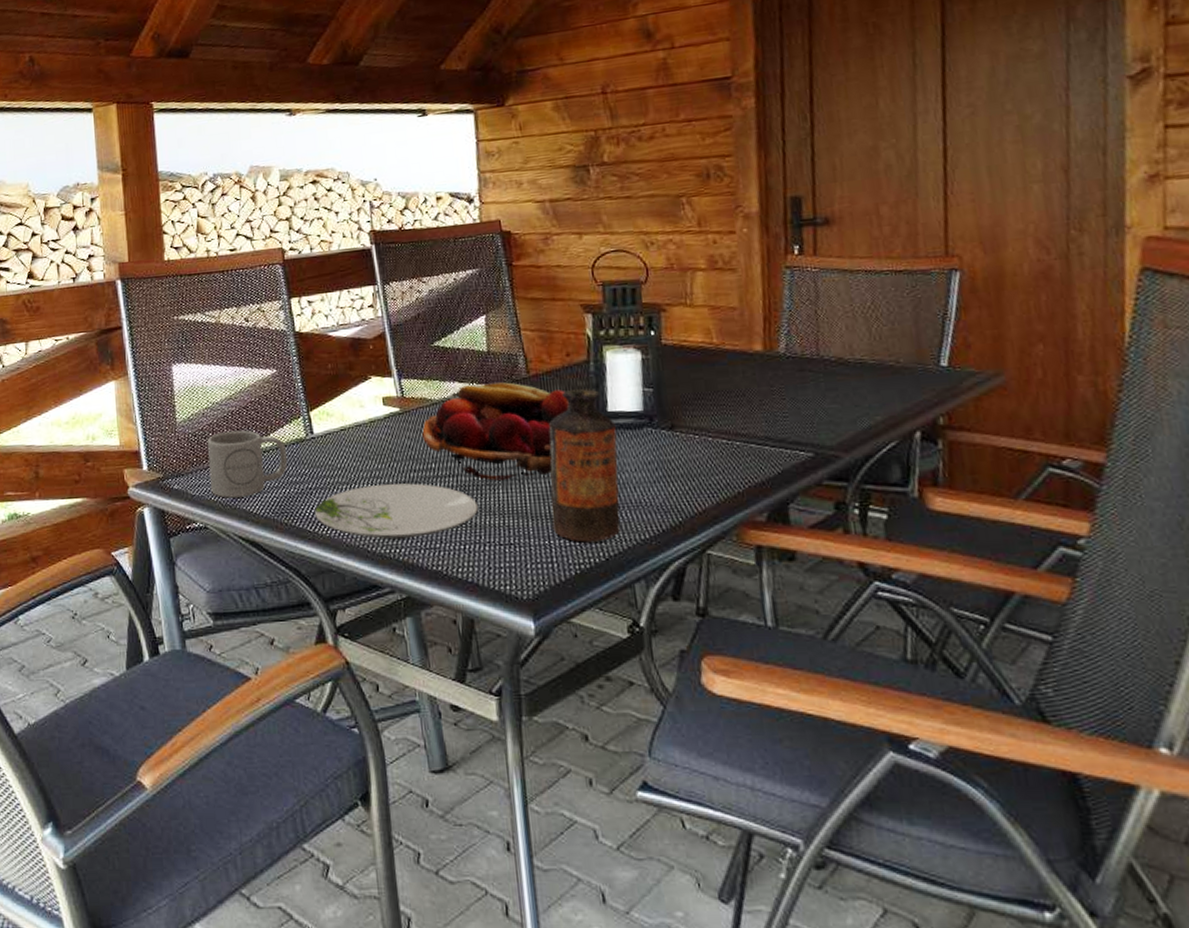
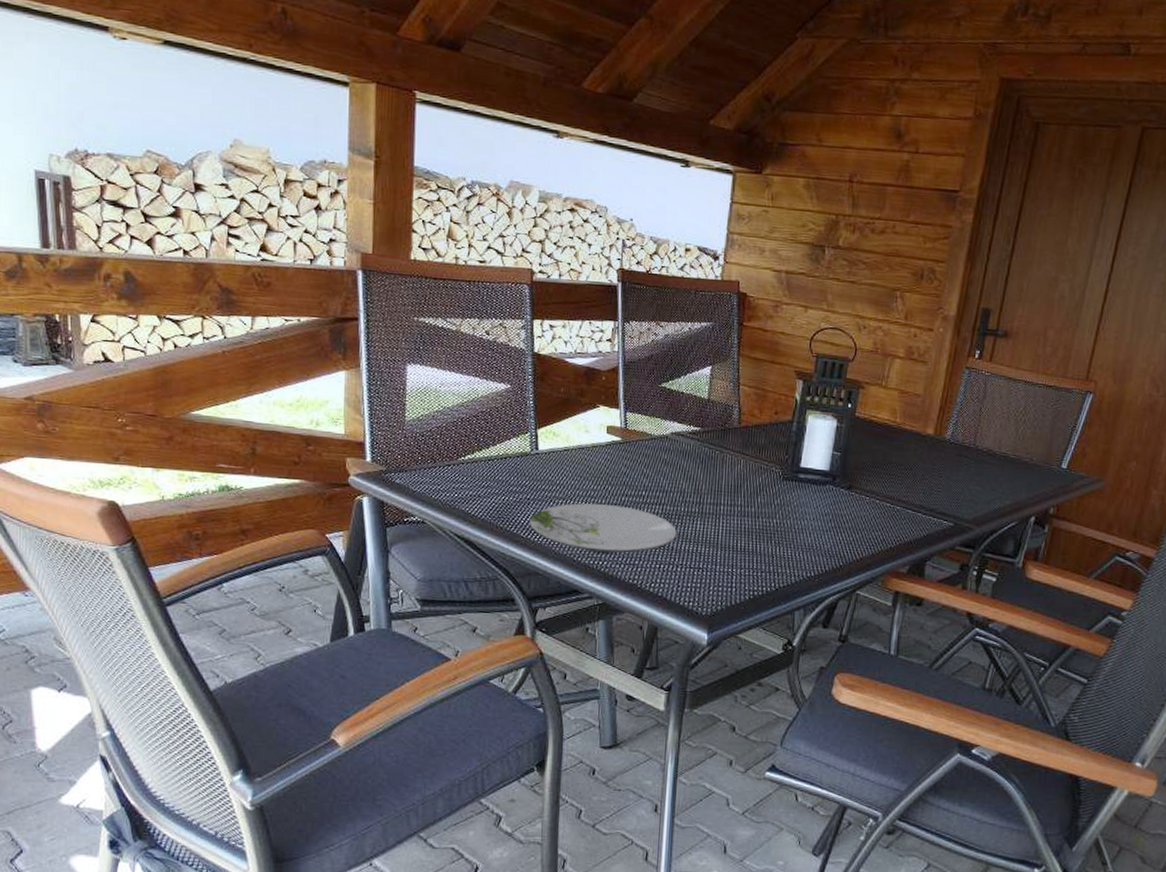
mug: present [207,430,288,498] -> none [433,436,511,499]
fruit basket: present [422,382,569,481] -> none [638,426,770,514]
bottle: present [549,388,620,543] -> none [736,443,804,574]

